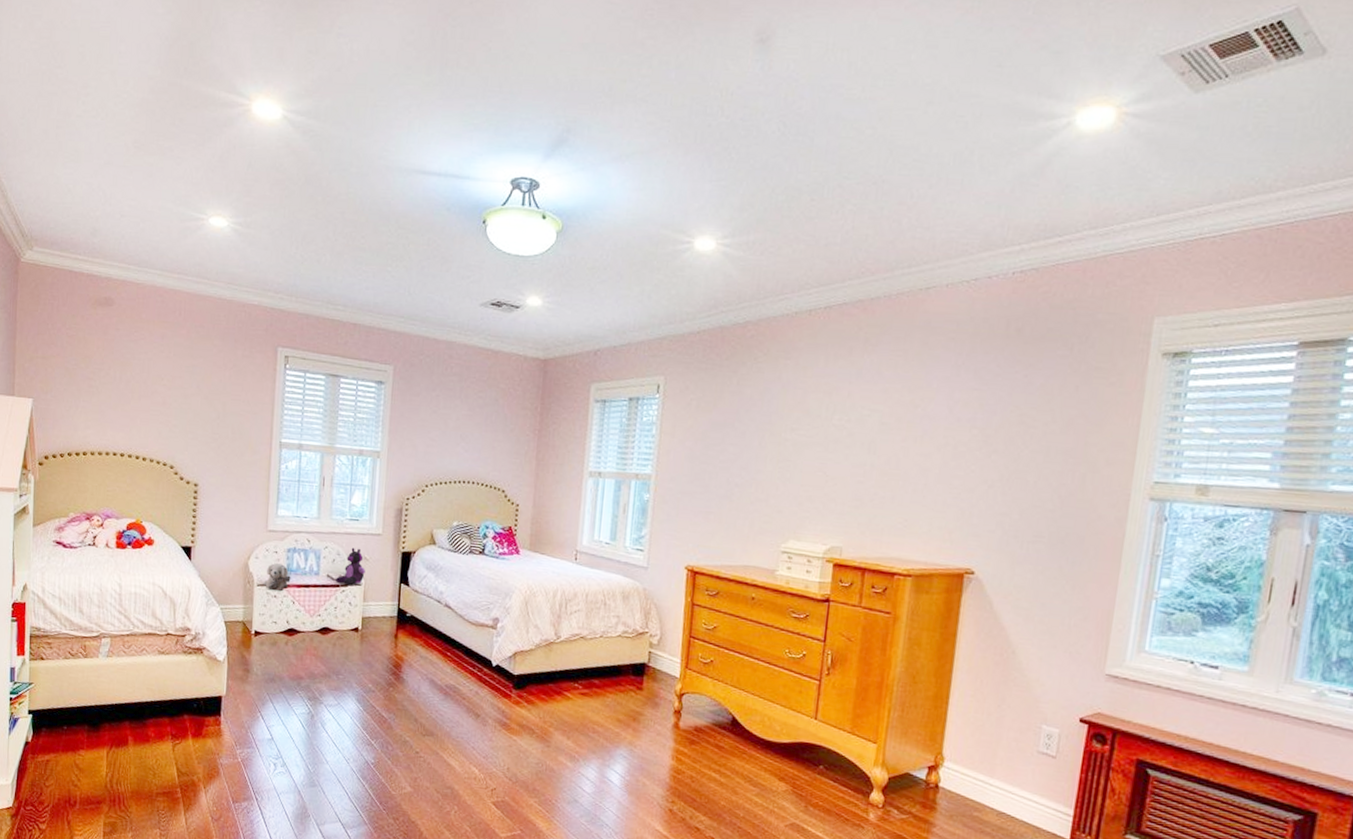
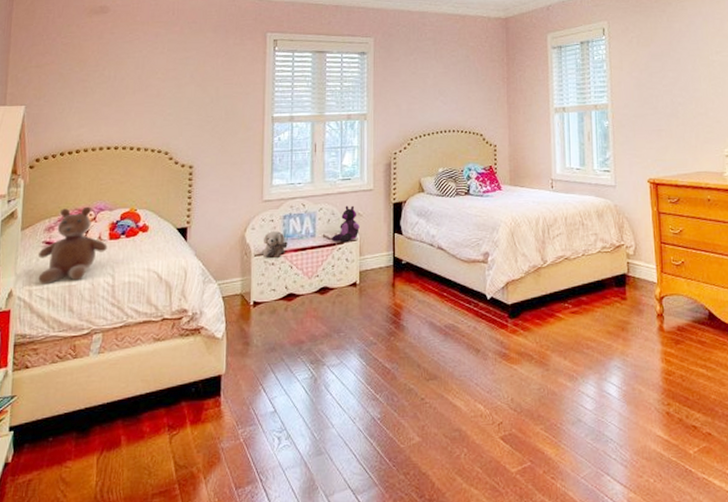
teddy bear: none [50,510,114,584] -> present [38,206,107,285]

